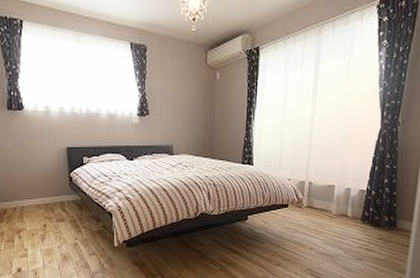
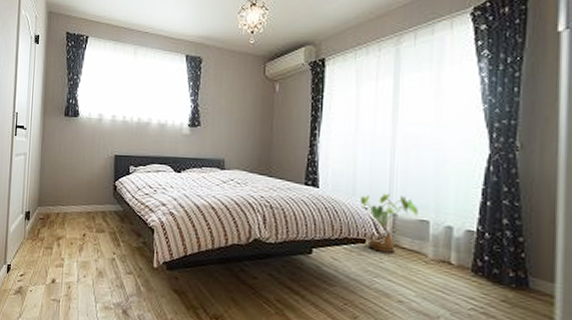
house plant: none [285,166,328,213] -> present [360,193,418,253]

